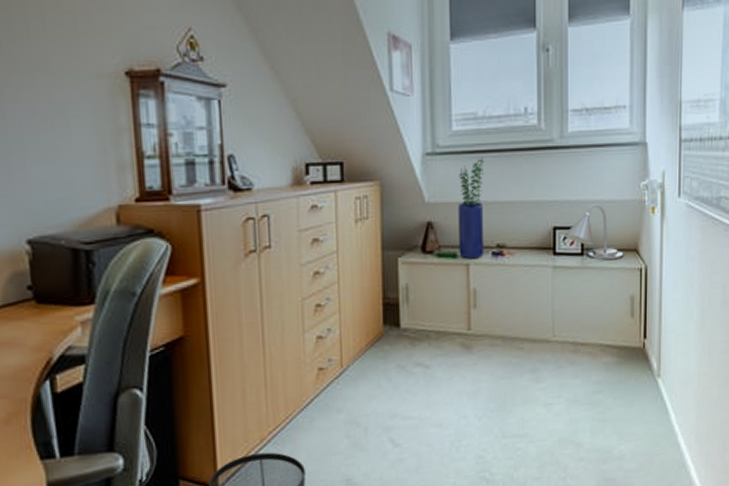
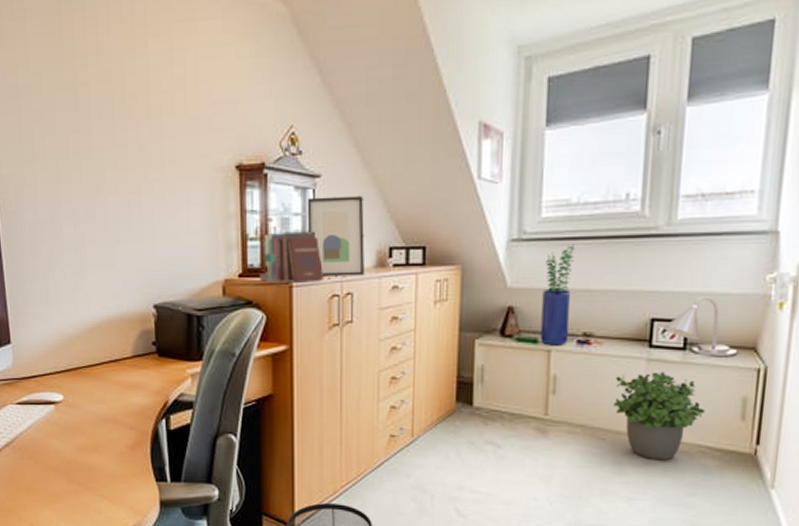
books: none [158,147,237,207] -> present [259,231,324,283]
picture frame: none [212,108,280,199] -> present [307,196,365,278]
potted plant: none [527,277,603,364] -> present [612,372,706,461]

